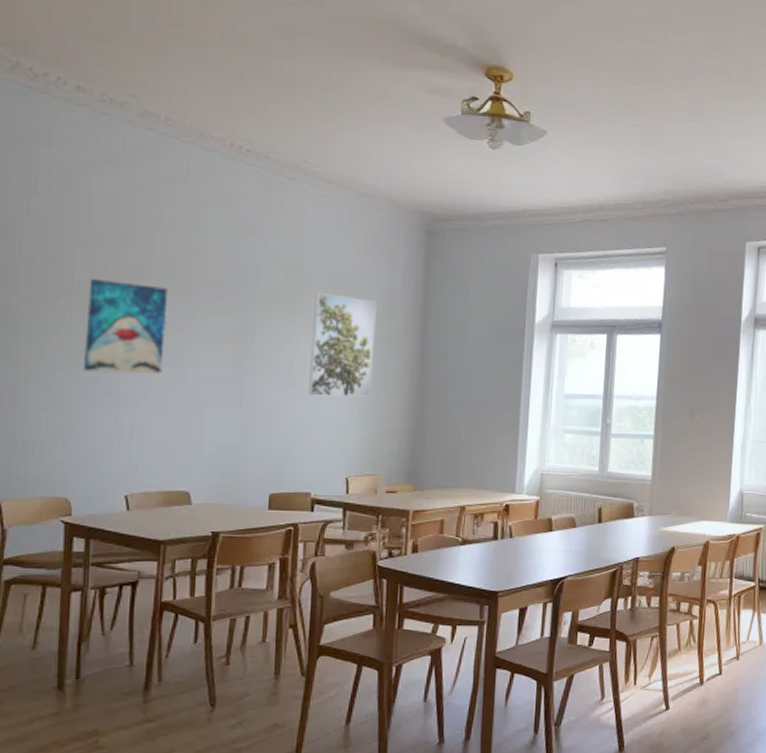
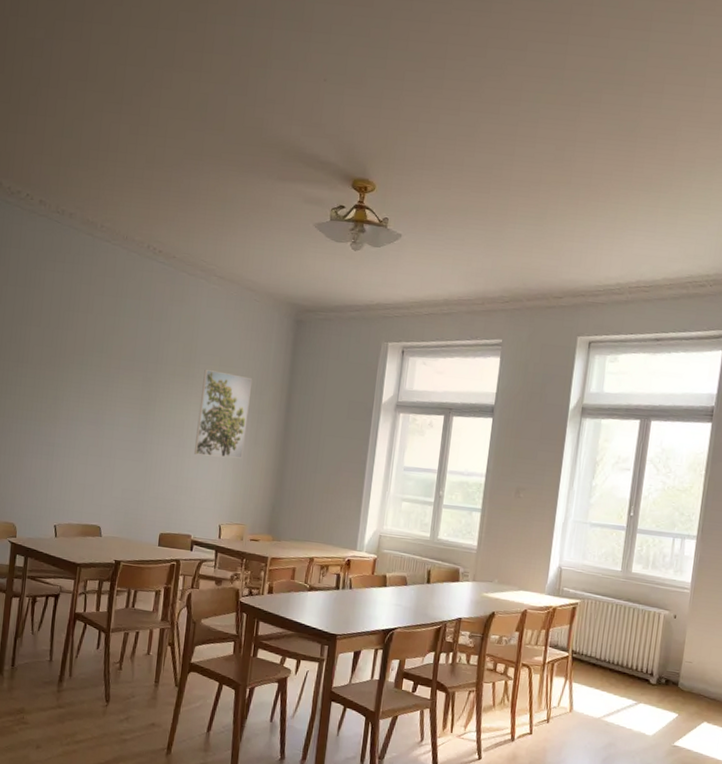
wall art: present [84,279,168,374] -> none [31,352,95,430]

